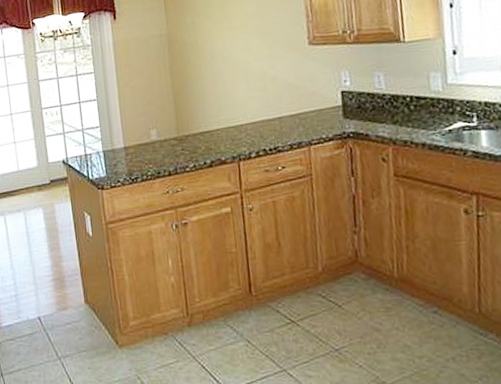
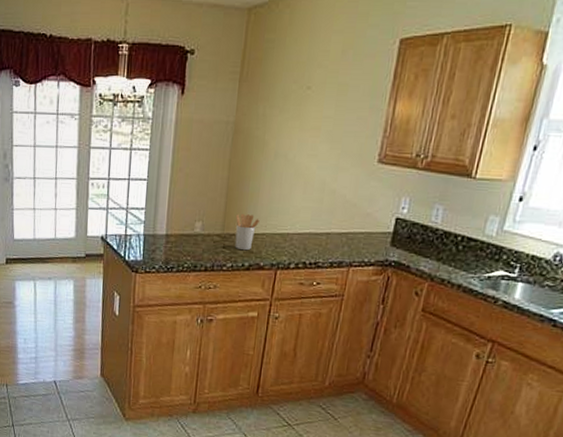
utensil holder: none [188,113,211,149] -> present [235,214,260,251]

